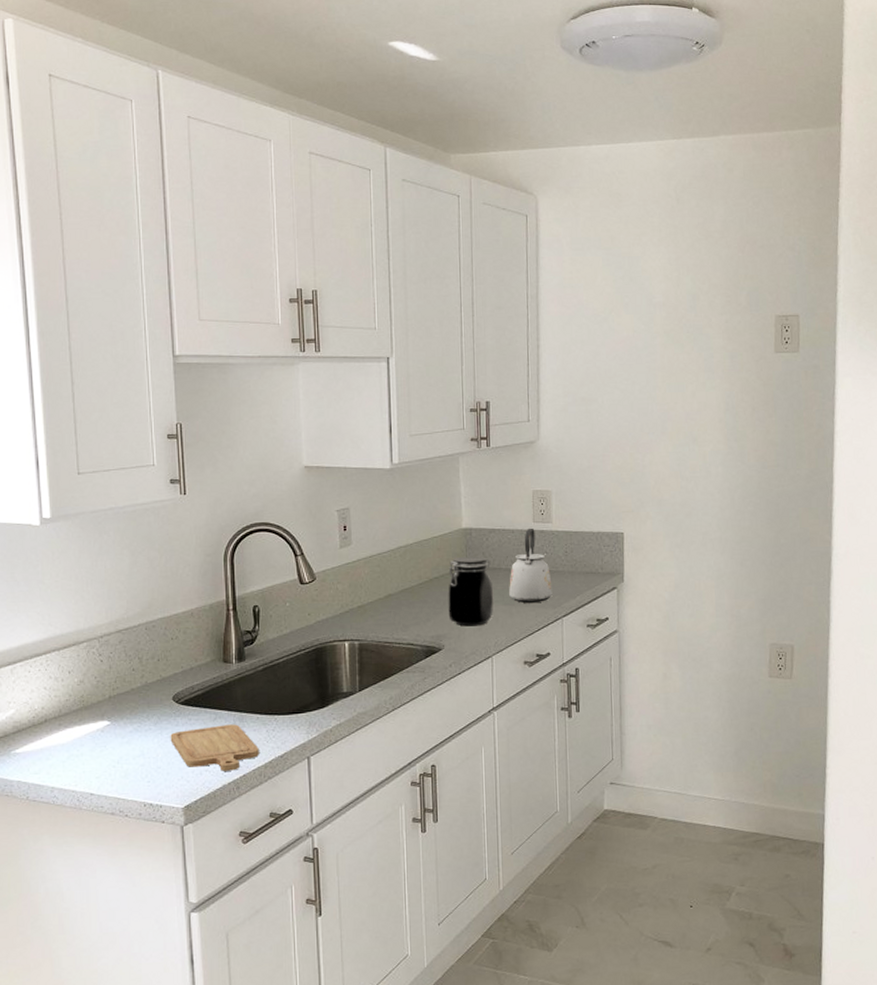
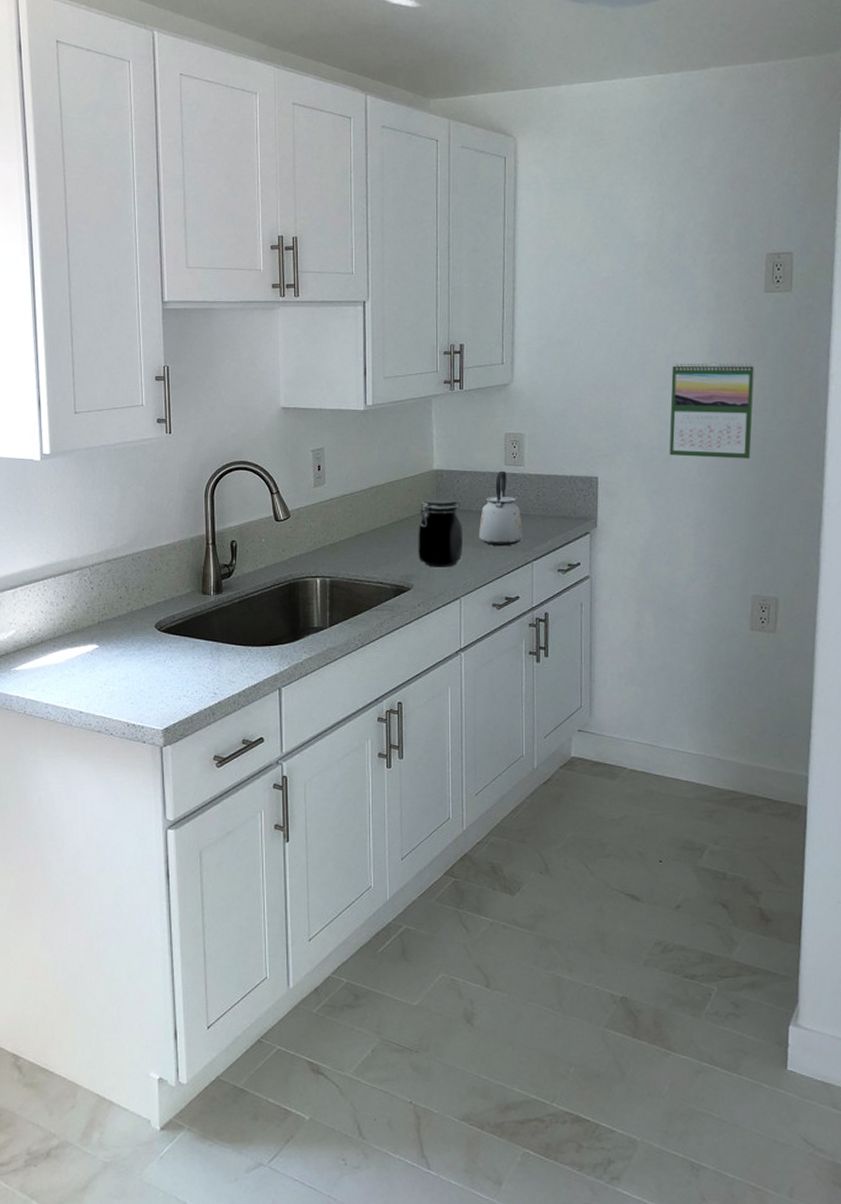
chopping board: present [170,724,259,771] -> none [152,653,234,697]
calendar: none [690,418,767,513] -> present [669,361,754,459]

